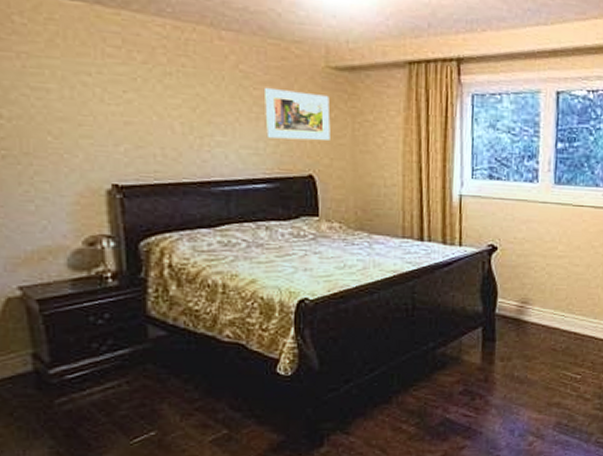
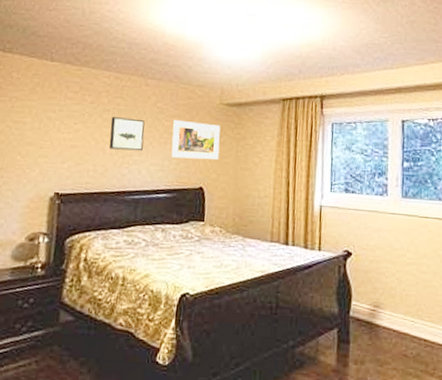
wall art: none [176,83,227,130] -> present [109,117,145,151]

